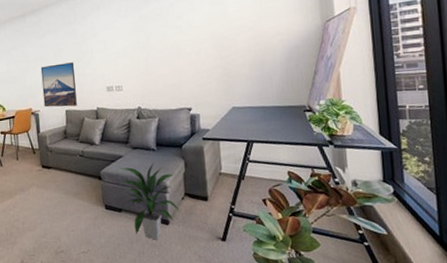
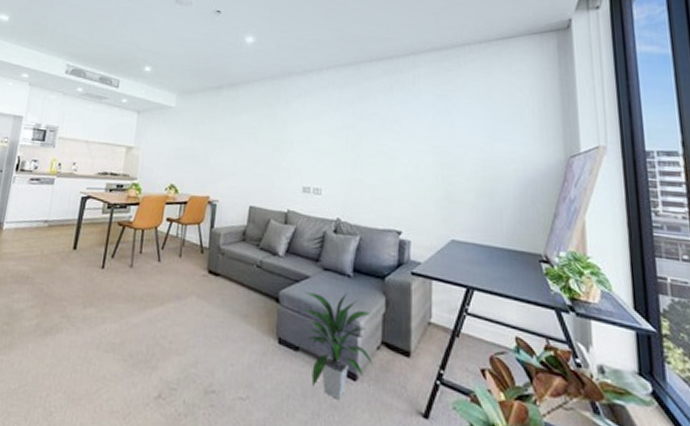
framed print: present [40,62,77,108] -> none [224,149,269,203]

